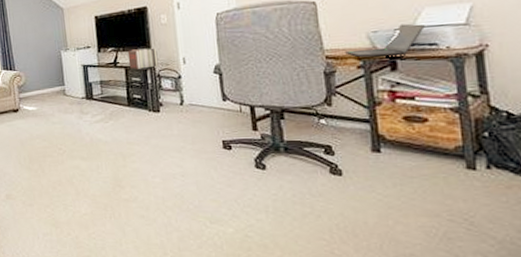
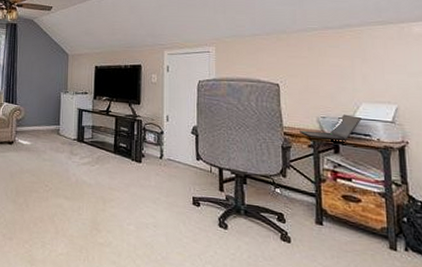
books: present [127,48,159,70] -> none [119,101,145,121]

